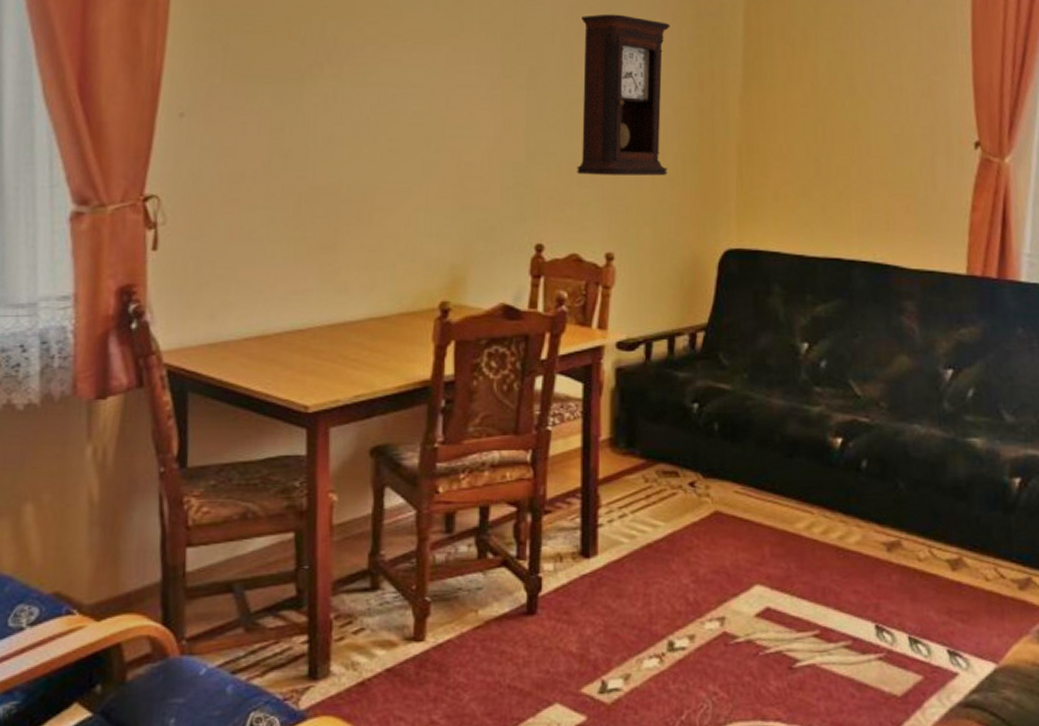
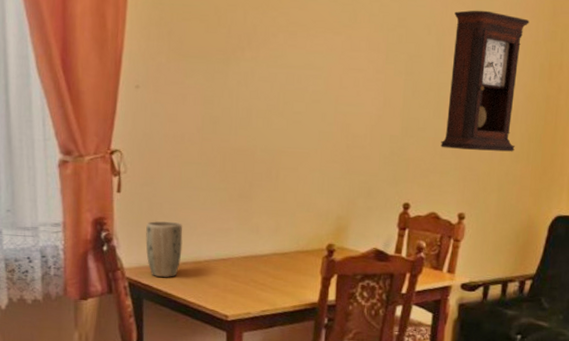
plant pot: none [192,284,244,360] -> present [146,221,183,277]

